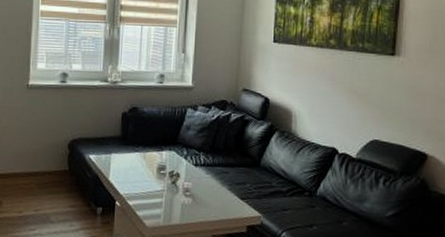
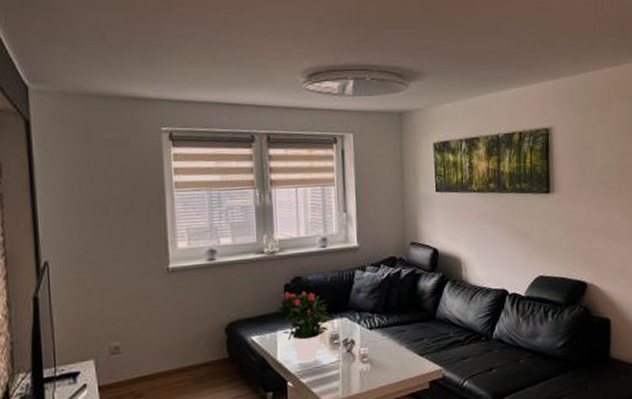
potted flower: none [111,119,161,187] -> present [274,291,332,363]

